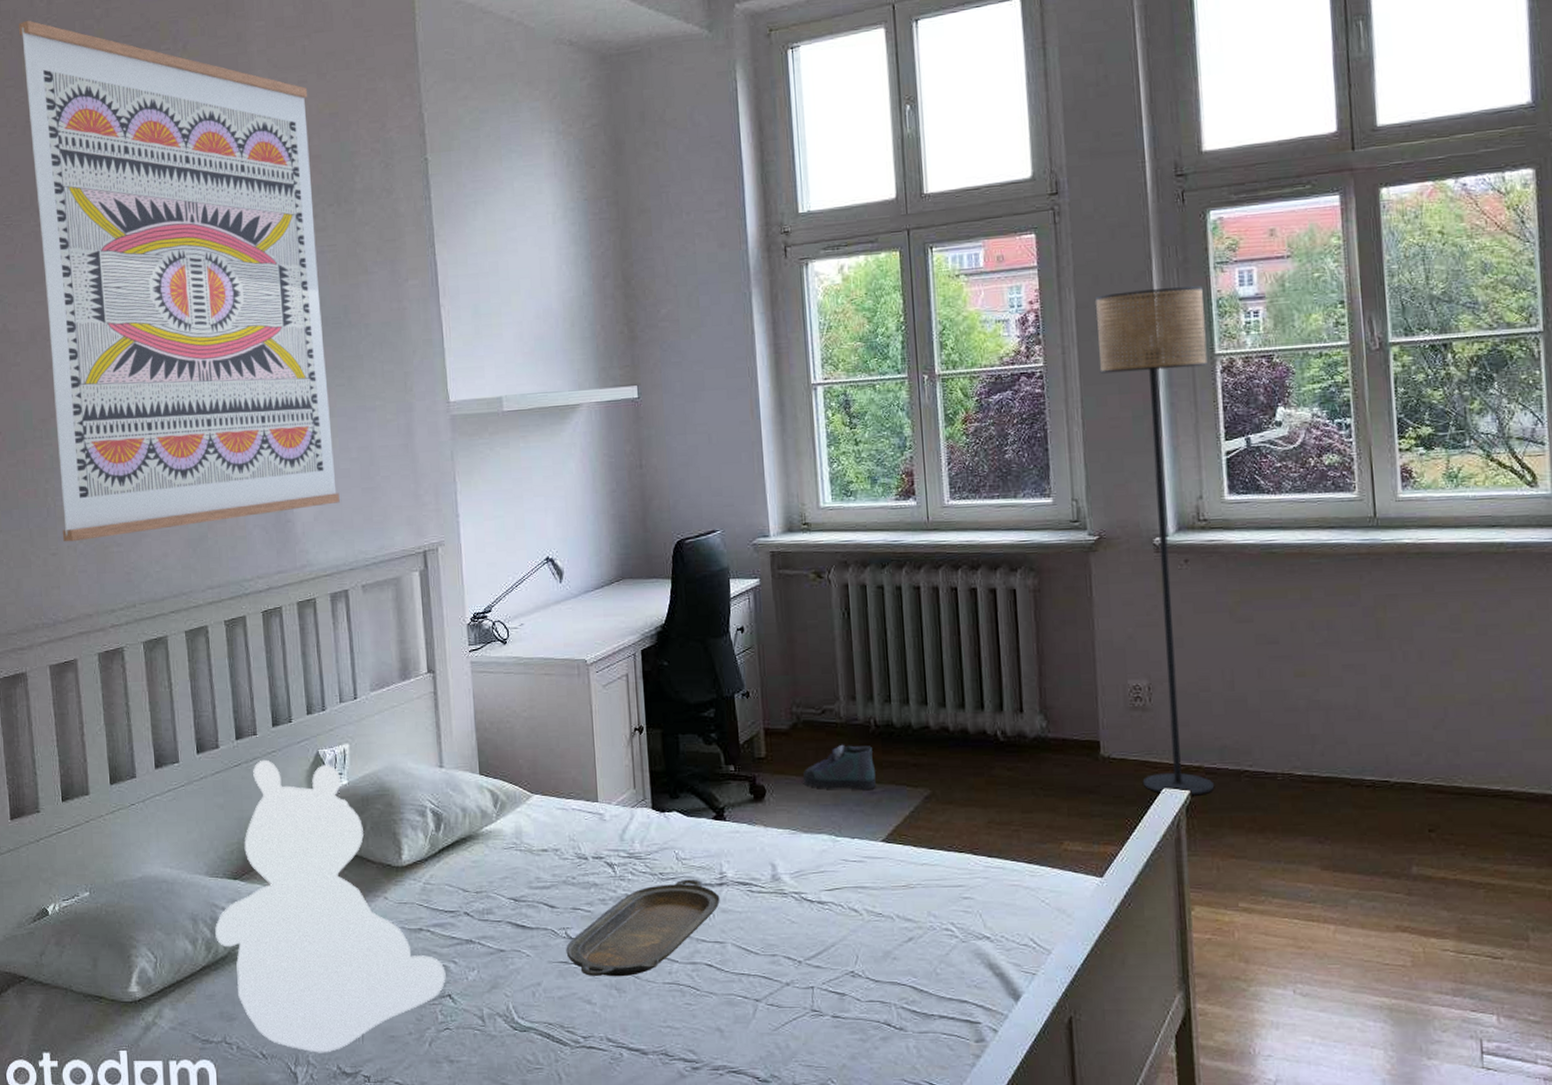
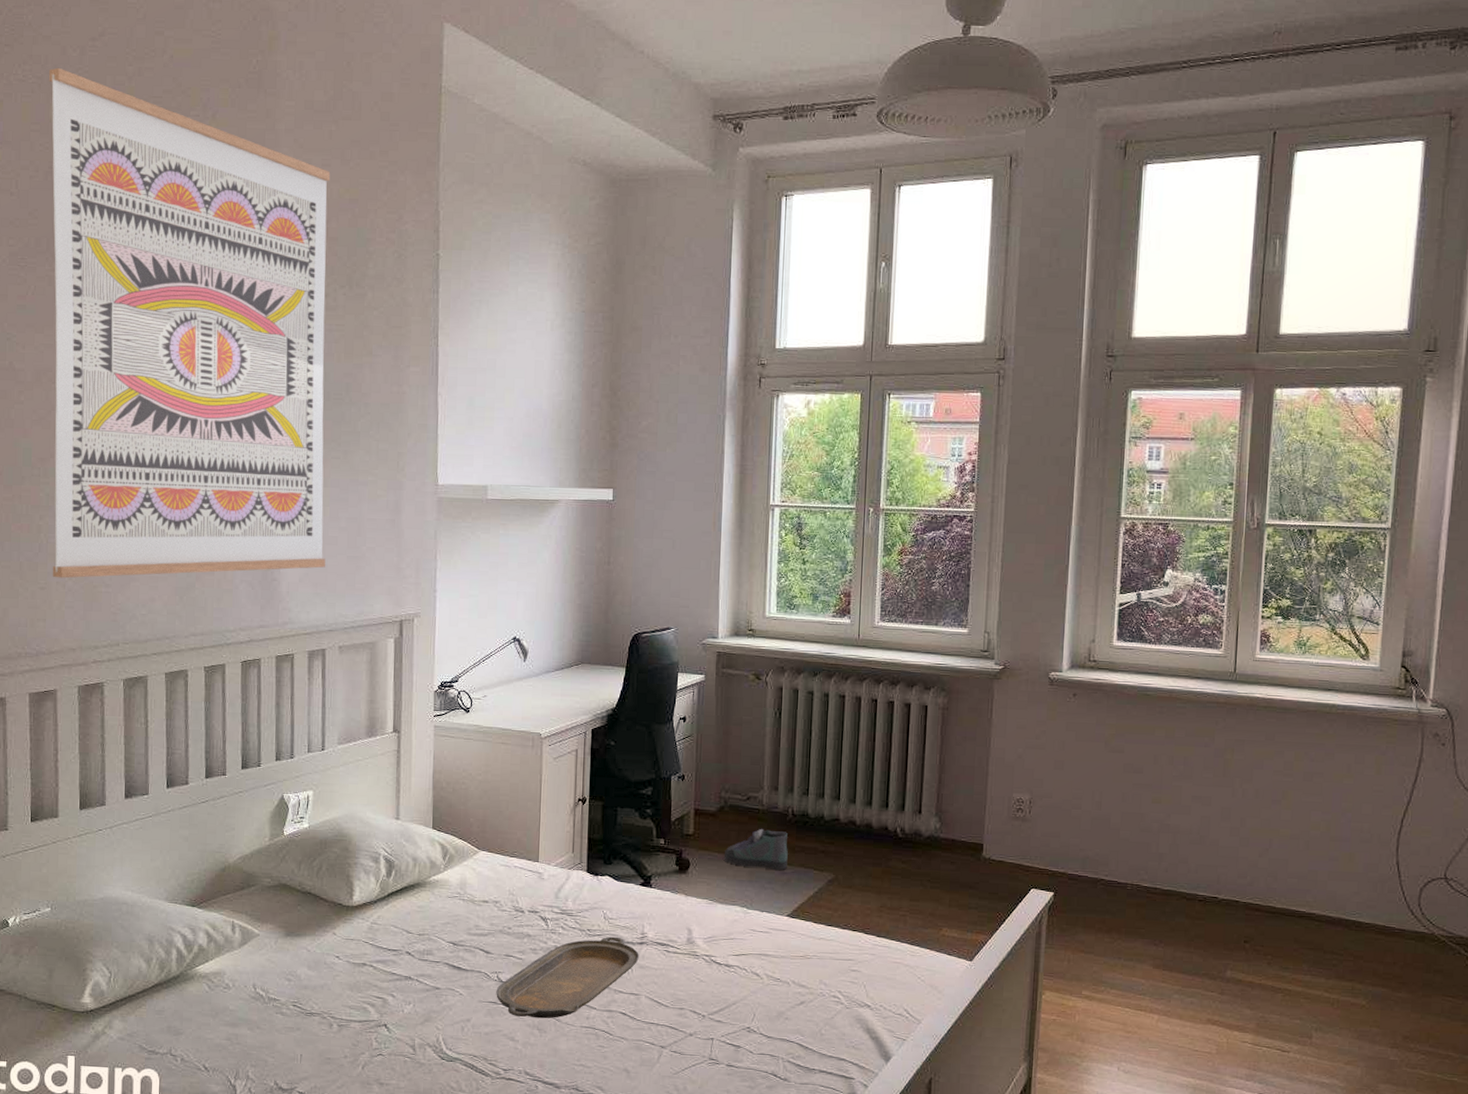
teddy bear: present [215,759,446,1053] -> none [170,798,384,1070]
floor lamp: present [1096,286,1214,796] -> none [1015,453,1118,897]

